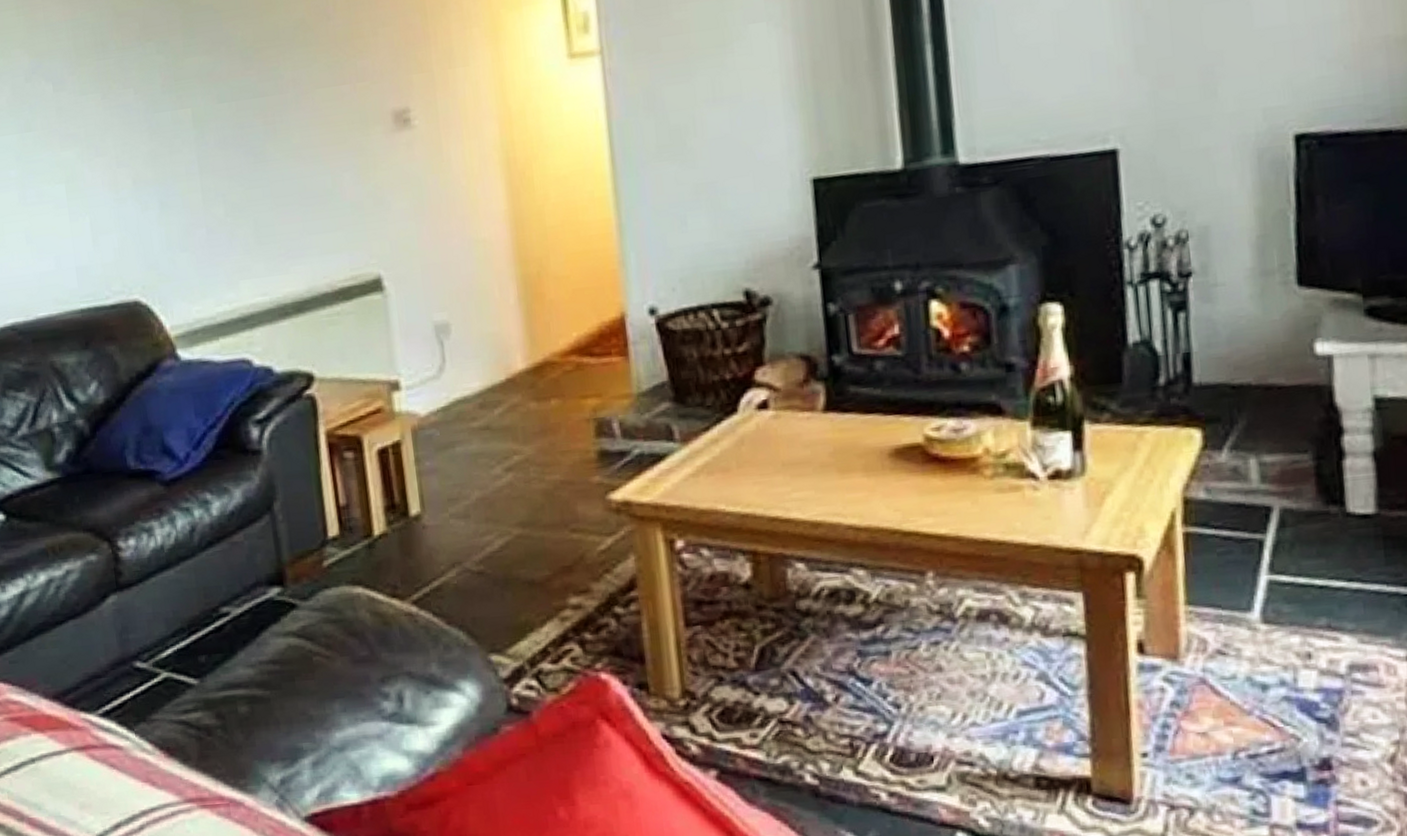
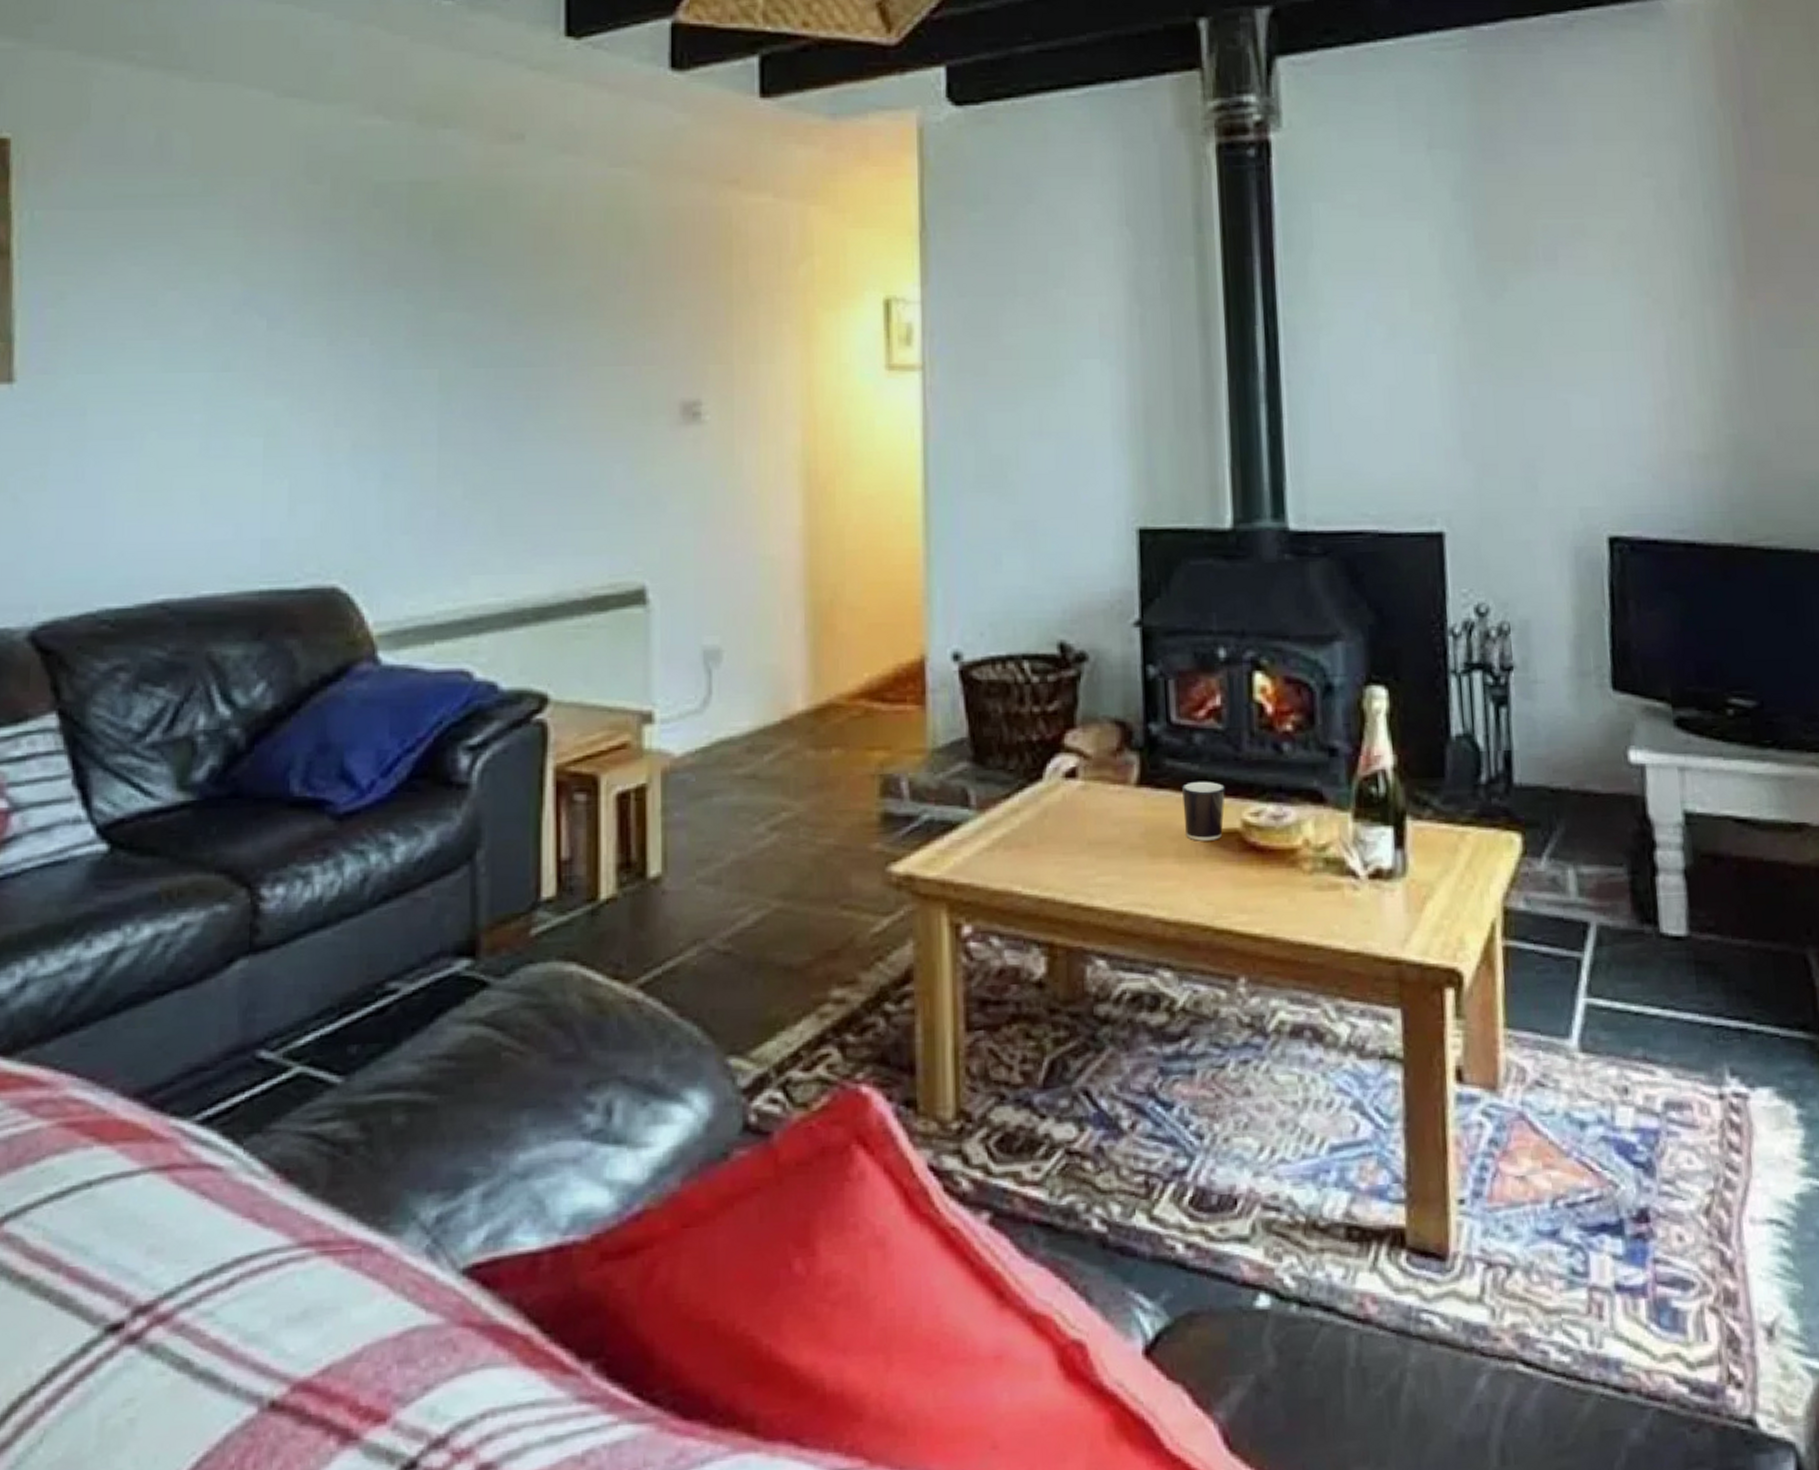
mug: none [866,402,907,457] -> present [1182,781,1225,841]

